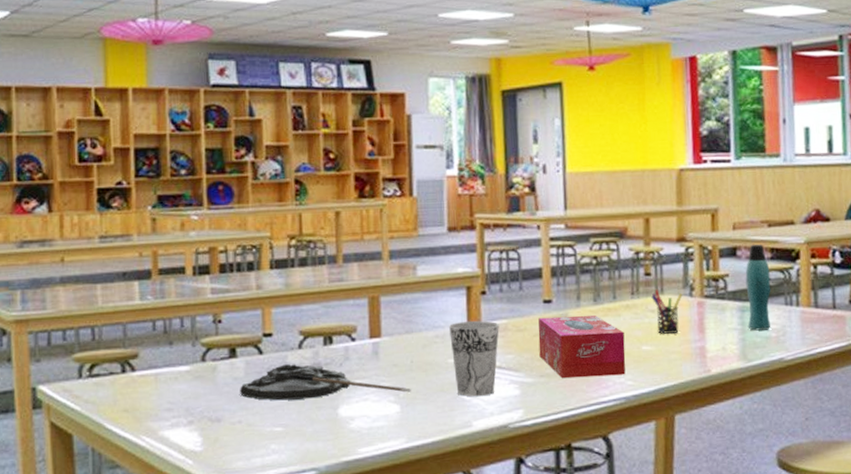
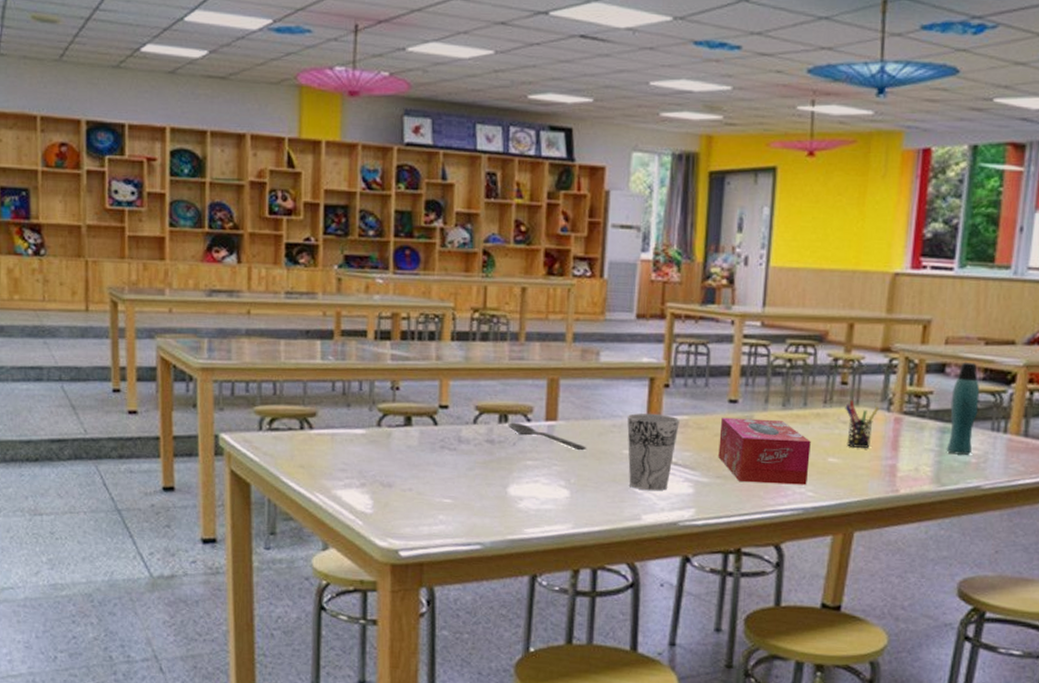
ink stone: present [240,364,411,401] -> none [413,438,583,479]
spoon: none [333,343,412,365] -> present [508,422,586,451]

